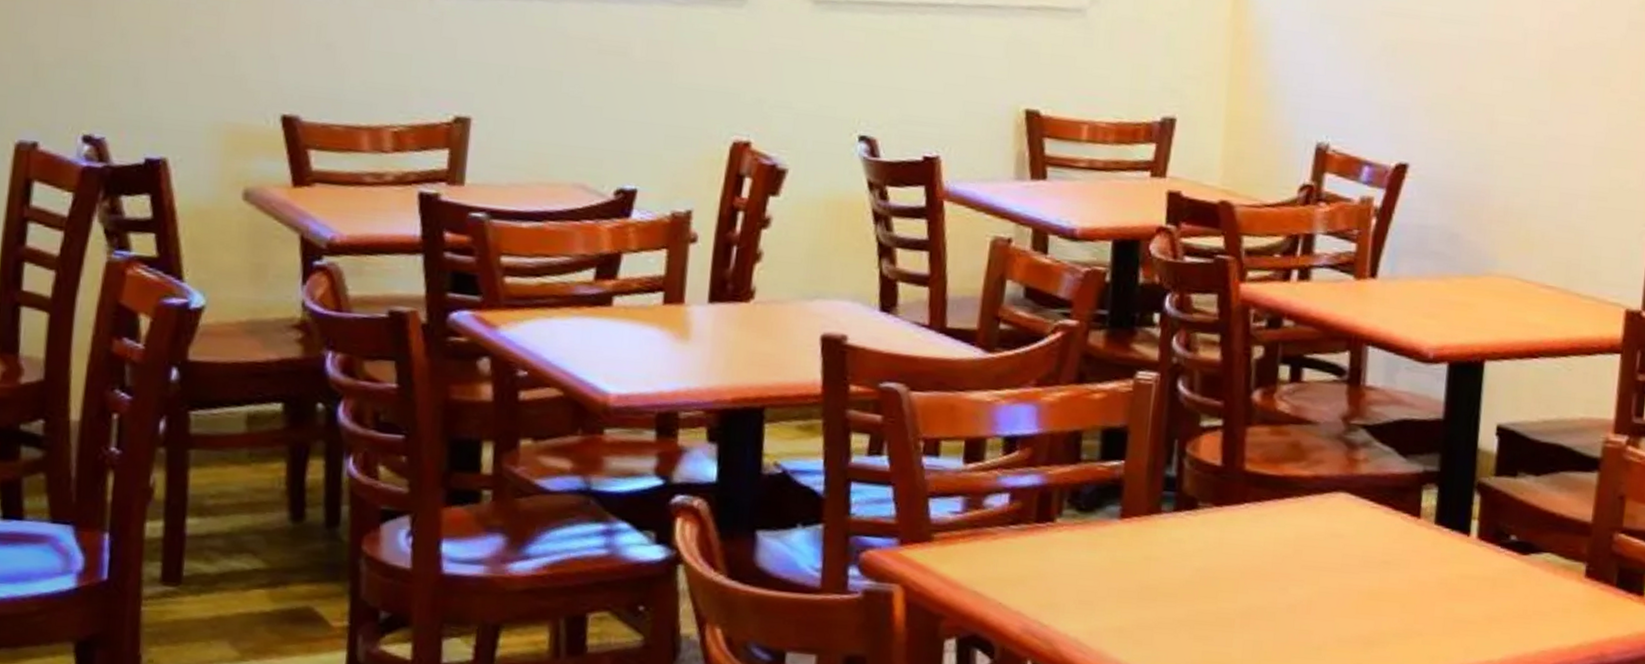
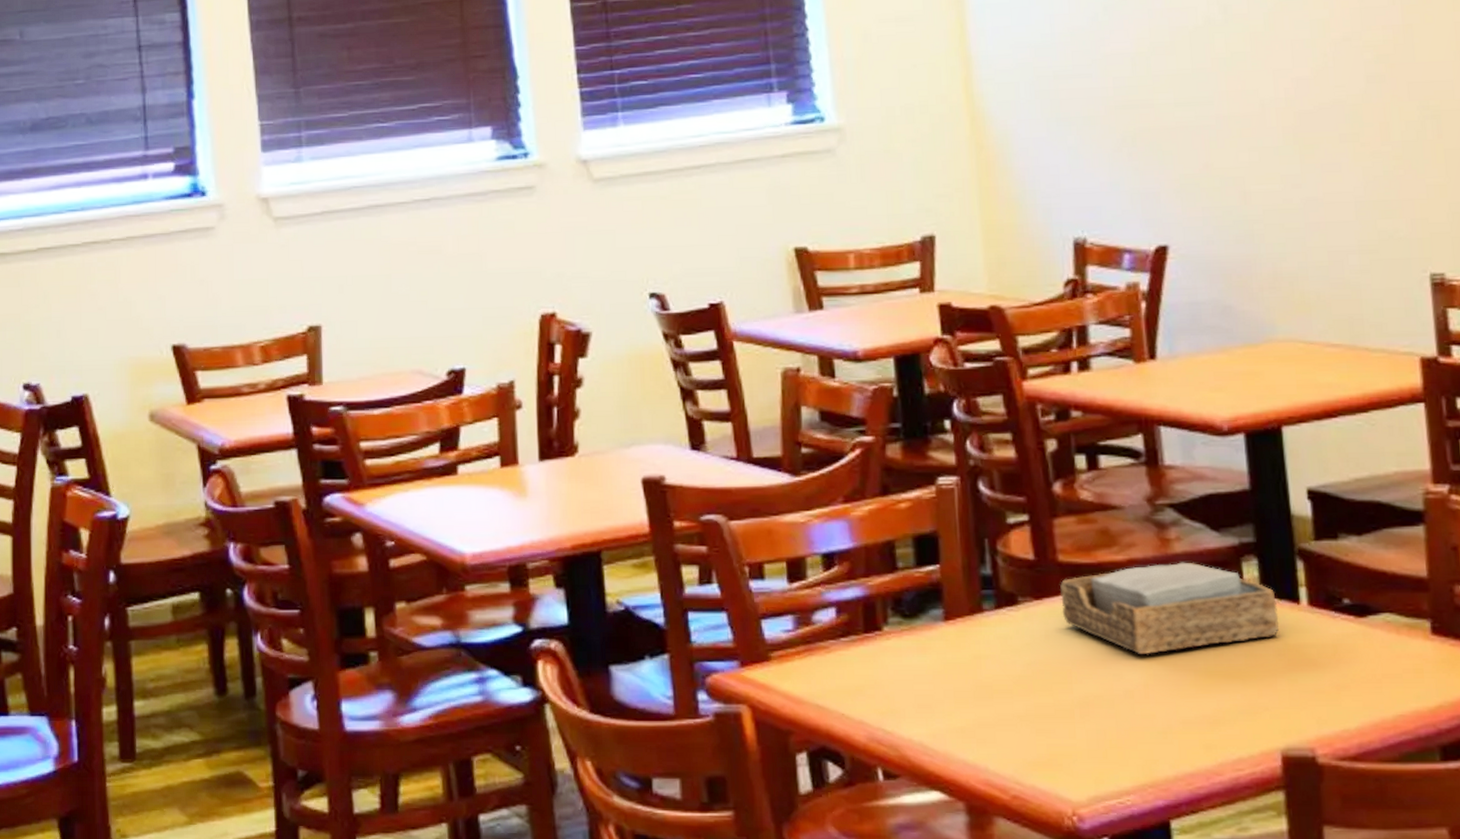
napkin holder: none [1239,483,1448,572] -> present [1060,562,1279,655]

